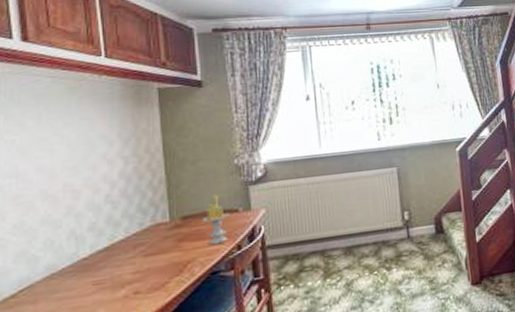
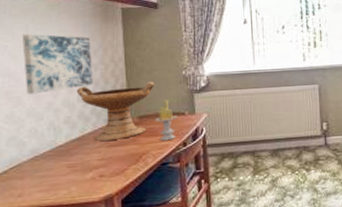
wall art: none [33,123,125,198] -> present [21,34,94,95]
decorative bowl: none [103,173,200,250] -> present [76,81,155,141]

